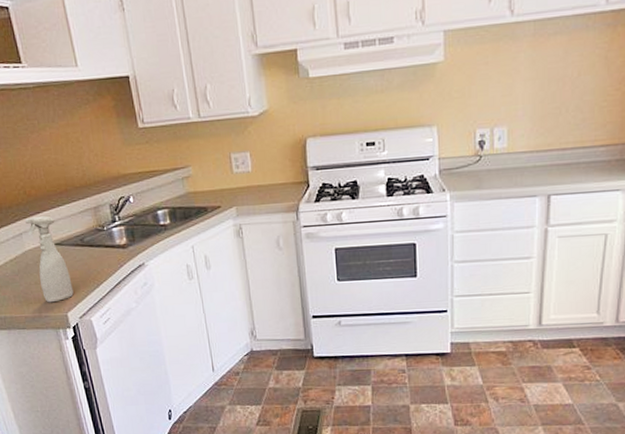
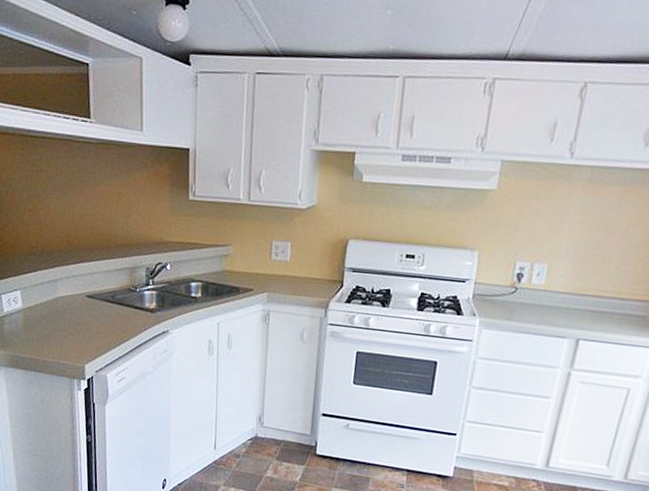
spray bottle: present [24,216,74,303] -> none [62,266,96,352]

